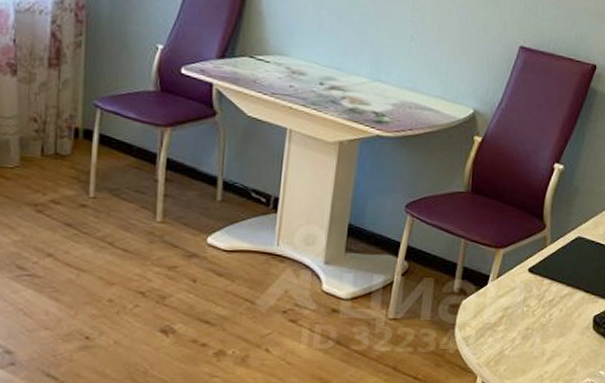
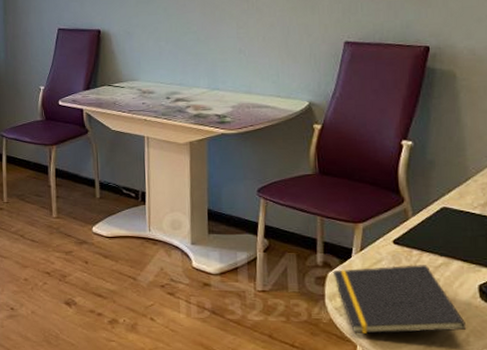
notepad: none [467,294,577,365] -> present [332,265,467,334]

